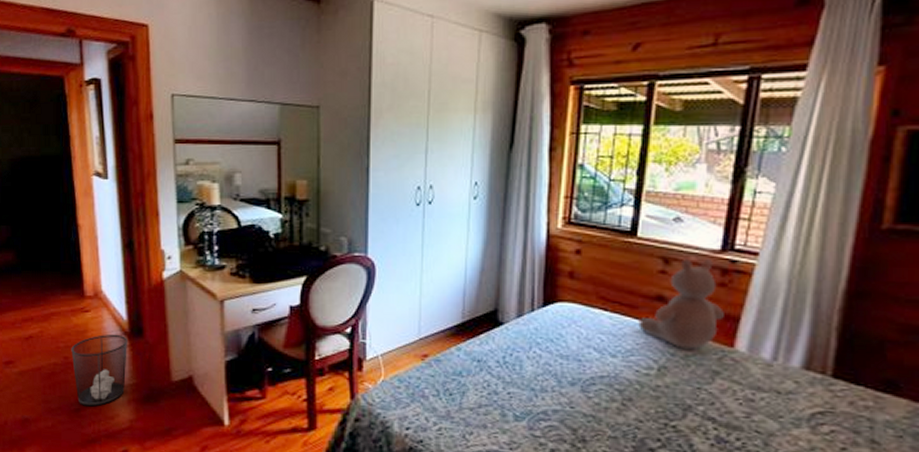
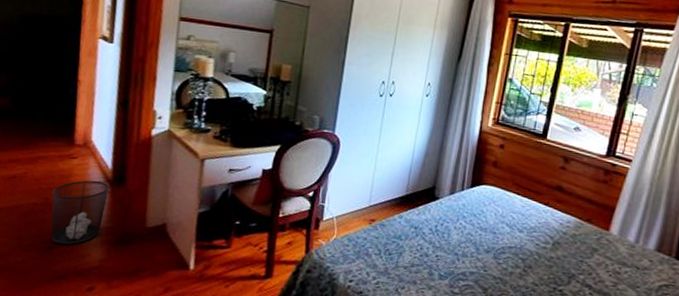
stuffed bear: present [638,258,724,349] -> none [541,160,604,230]

